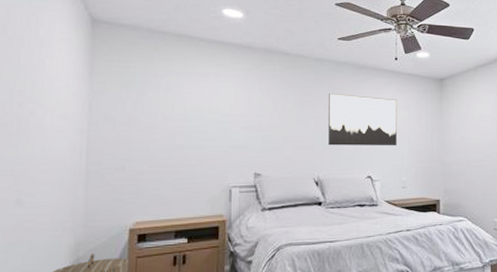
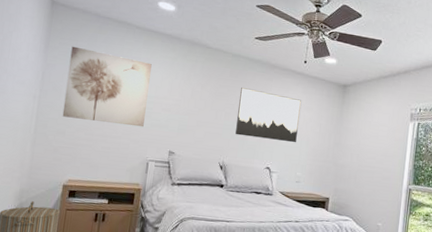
wall art: none [119,68,223,151] -> present [62,46,152,127]

